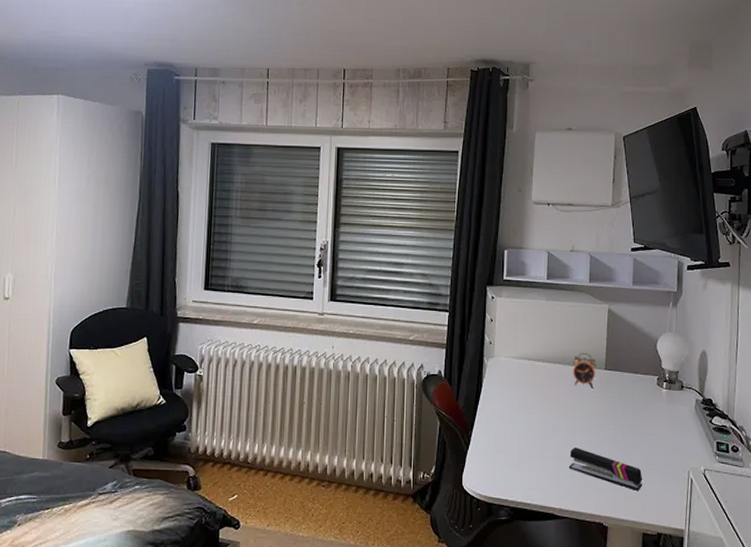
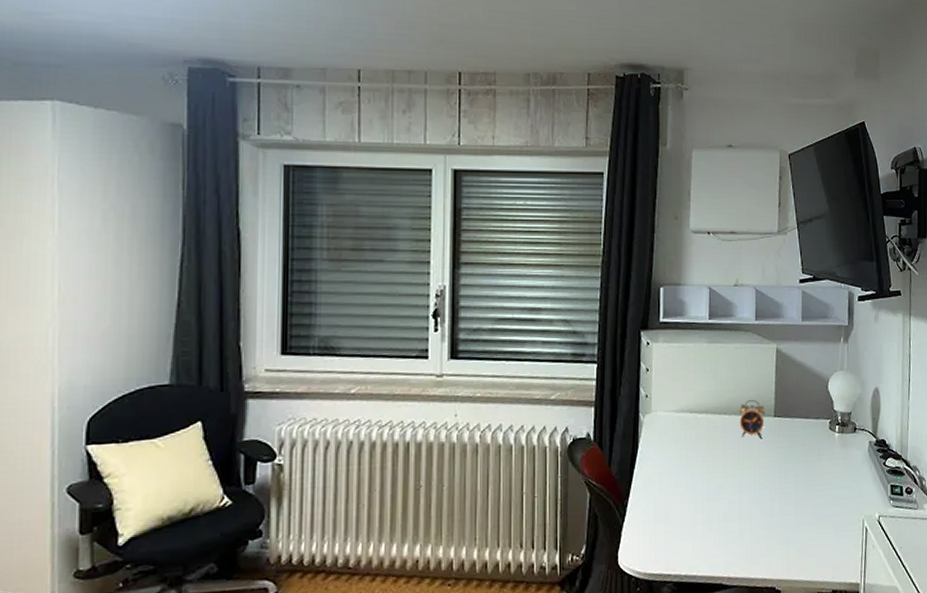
stapler: present [568,448,643,490] -> none [737,506,817,547]

